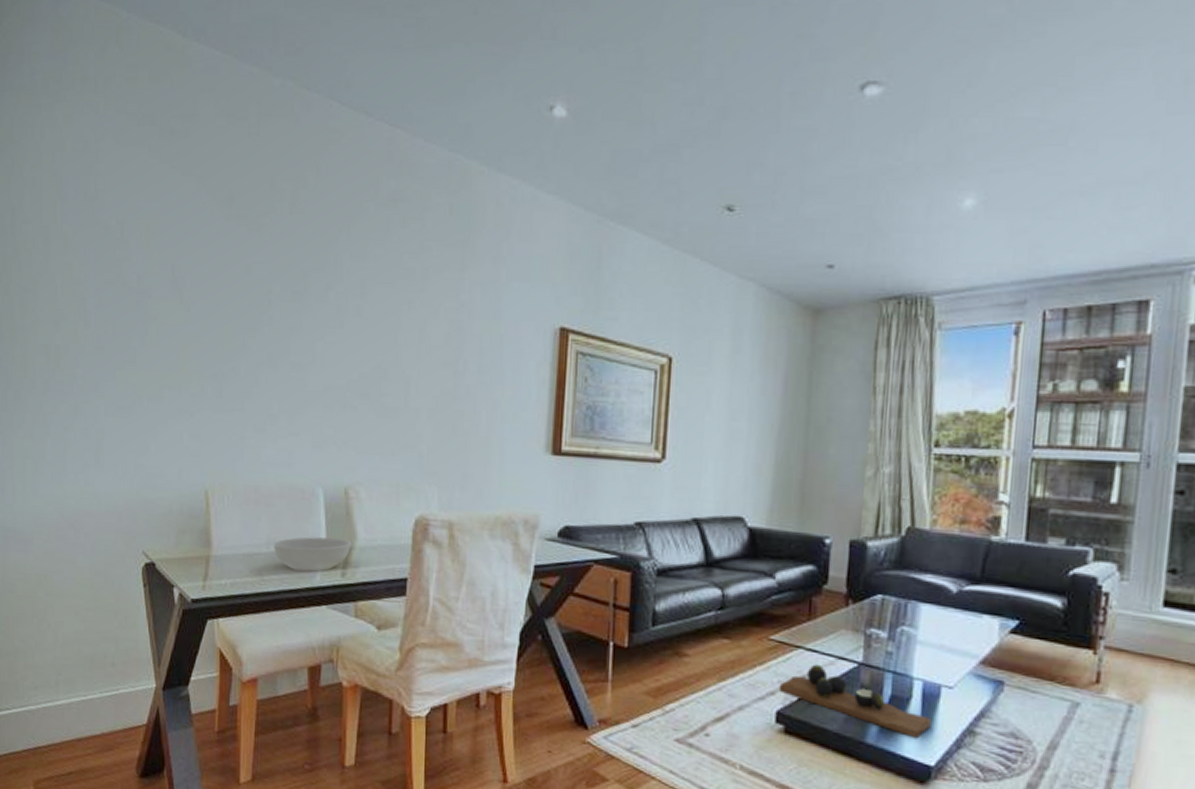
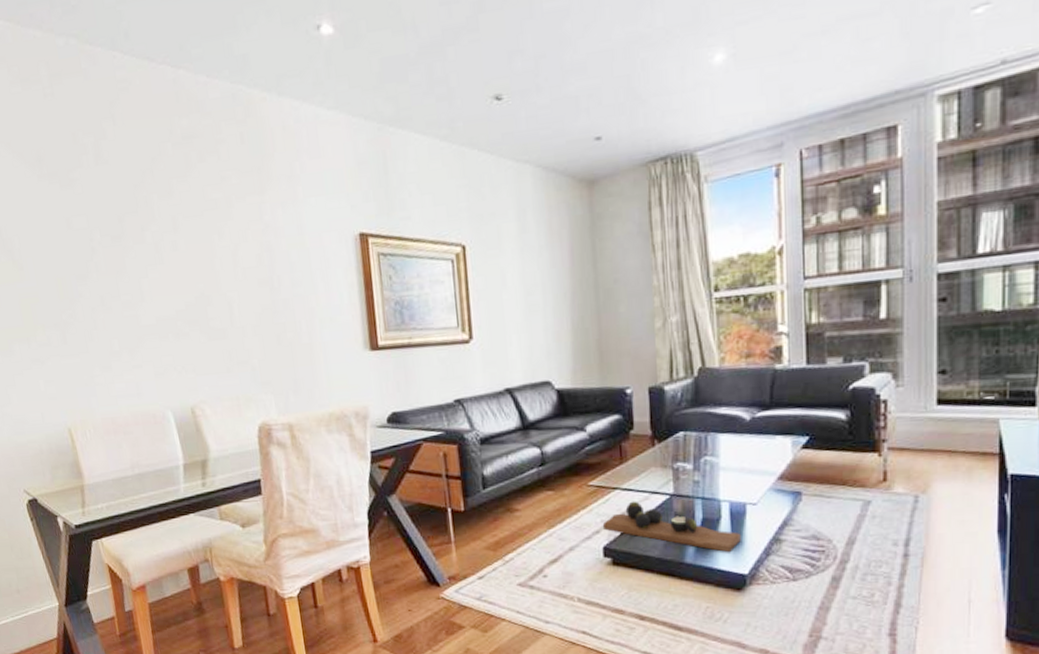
bowl: present [273,537,352,573] -> none [136,453,206,488]

